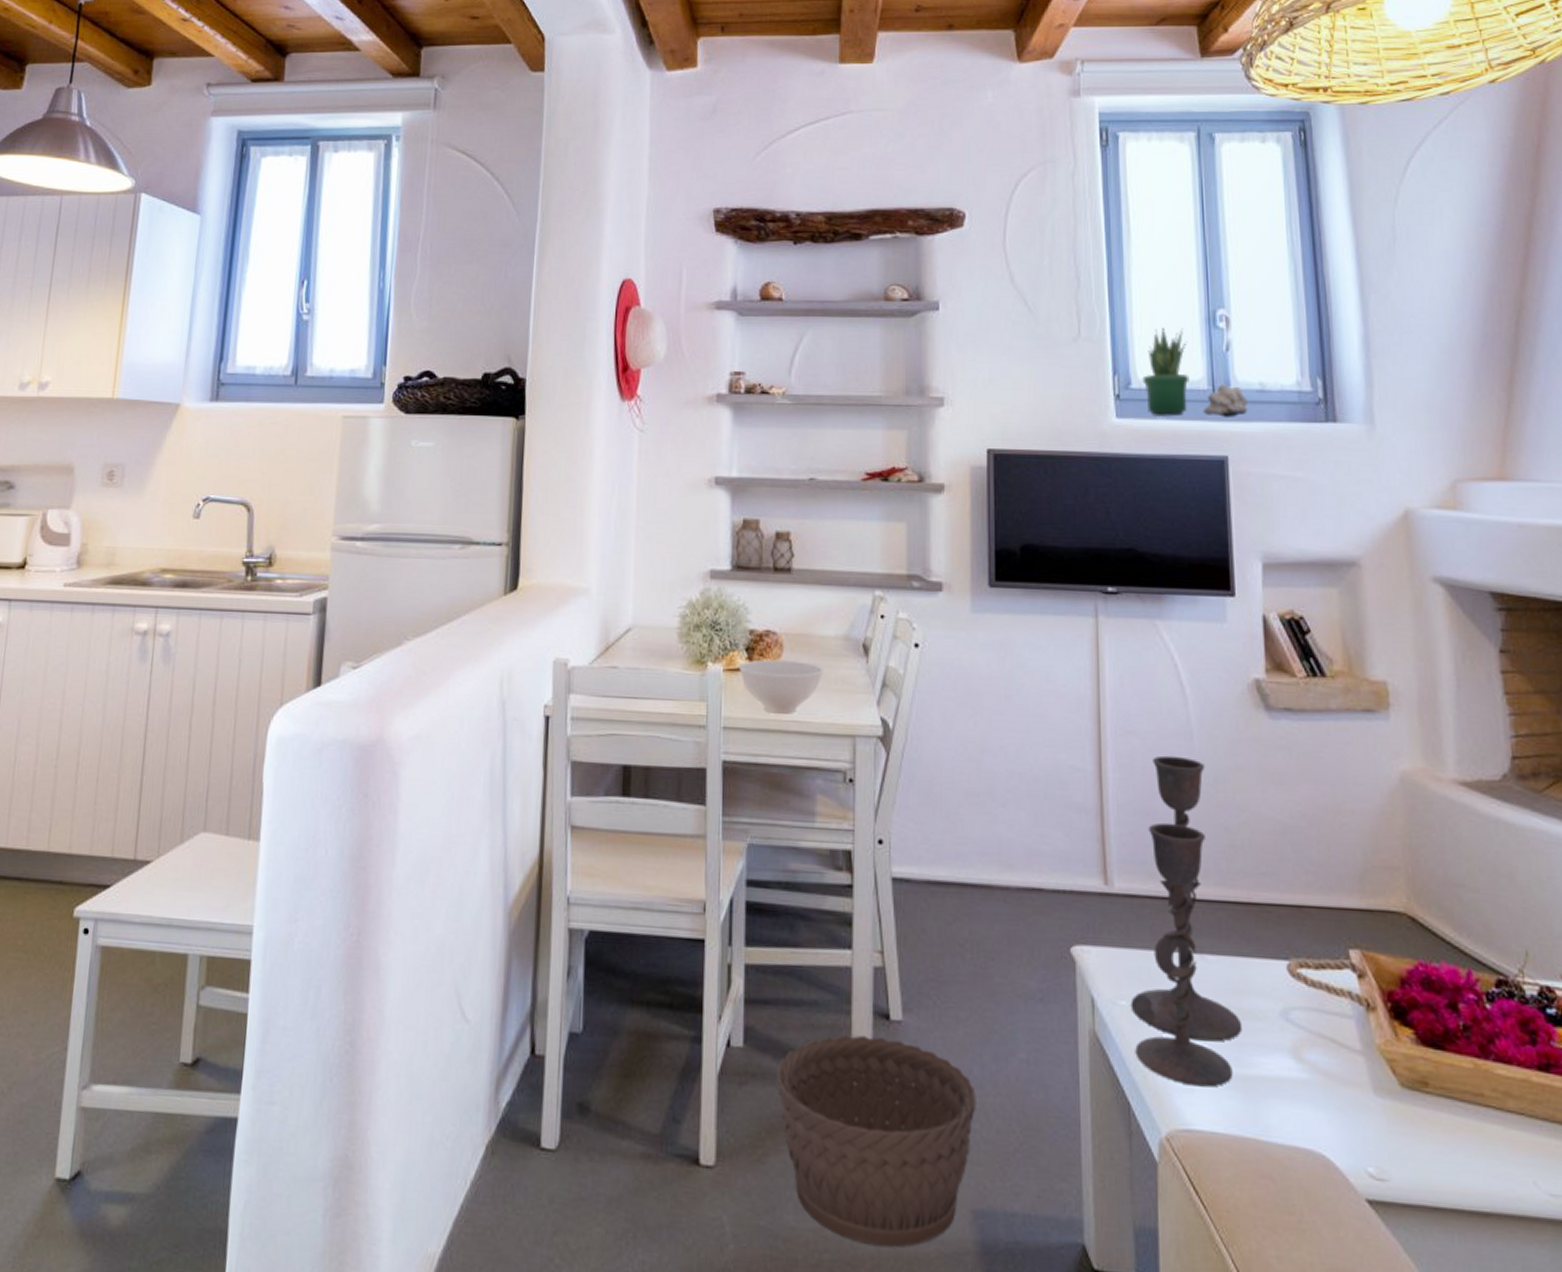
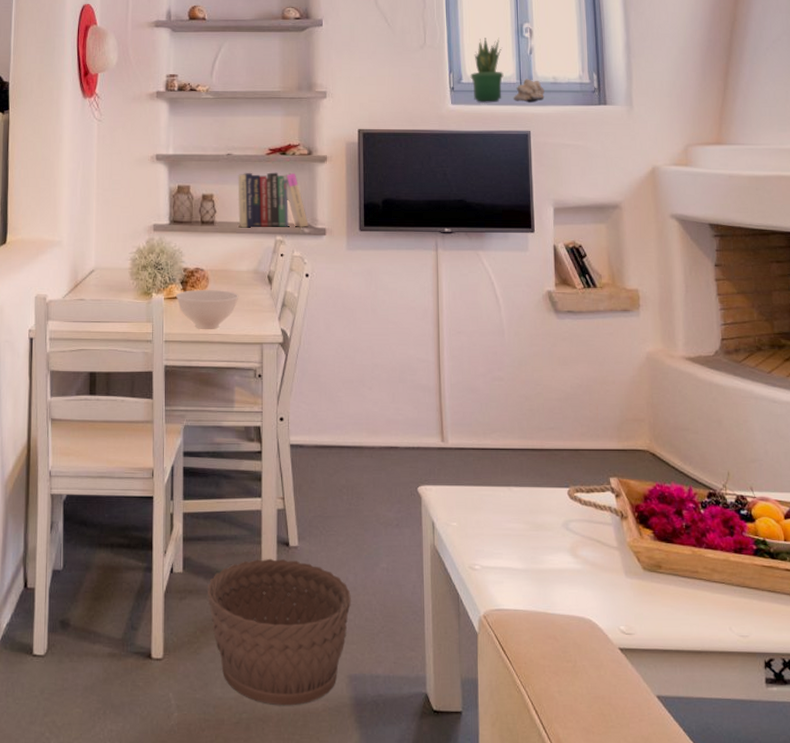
books: none [823,504,919,581] -> present [237,172,309,228]
candlestick: present [1130,755,1242,1087] -> none [460,348,537,579]

